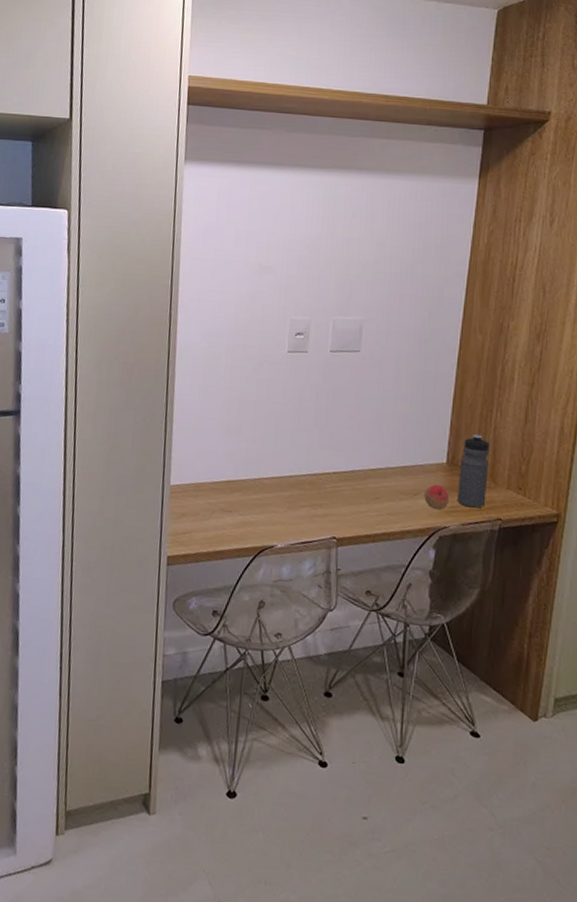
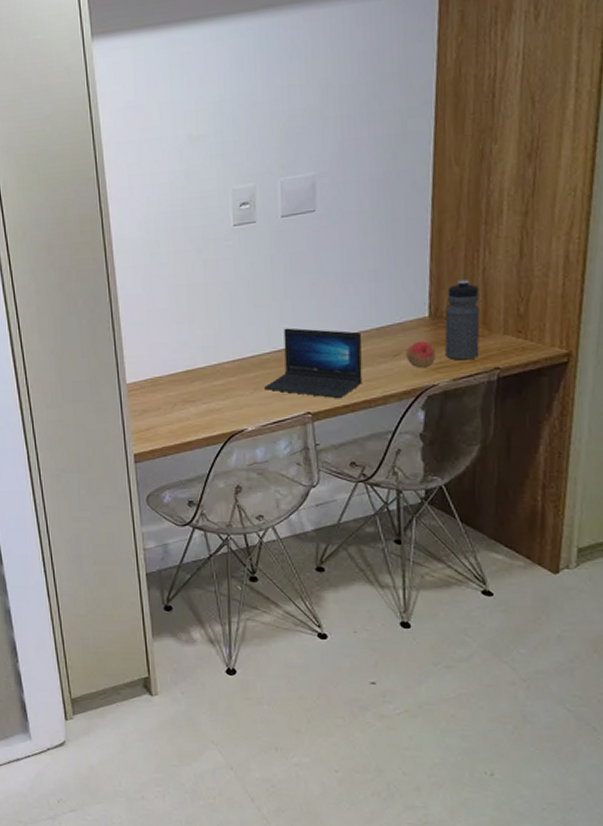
laptop: none [297,454,388,528] -> present [264,328,363,399]

